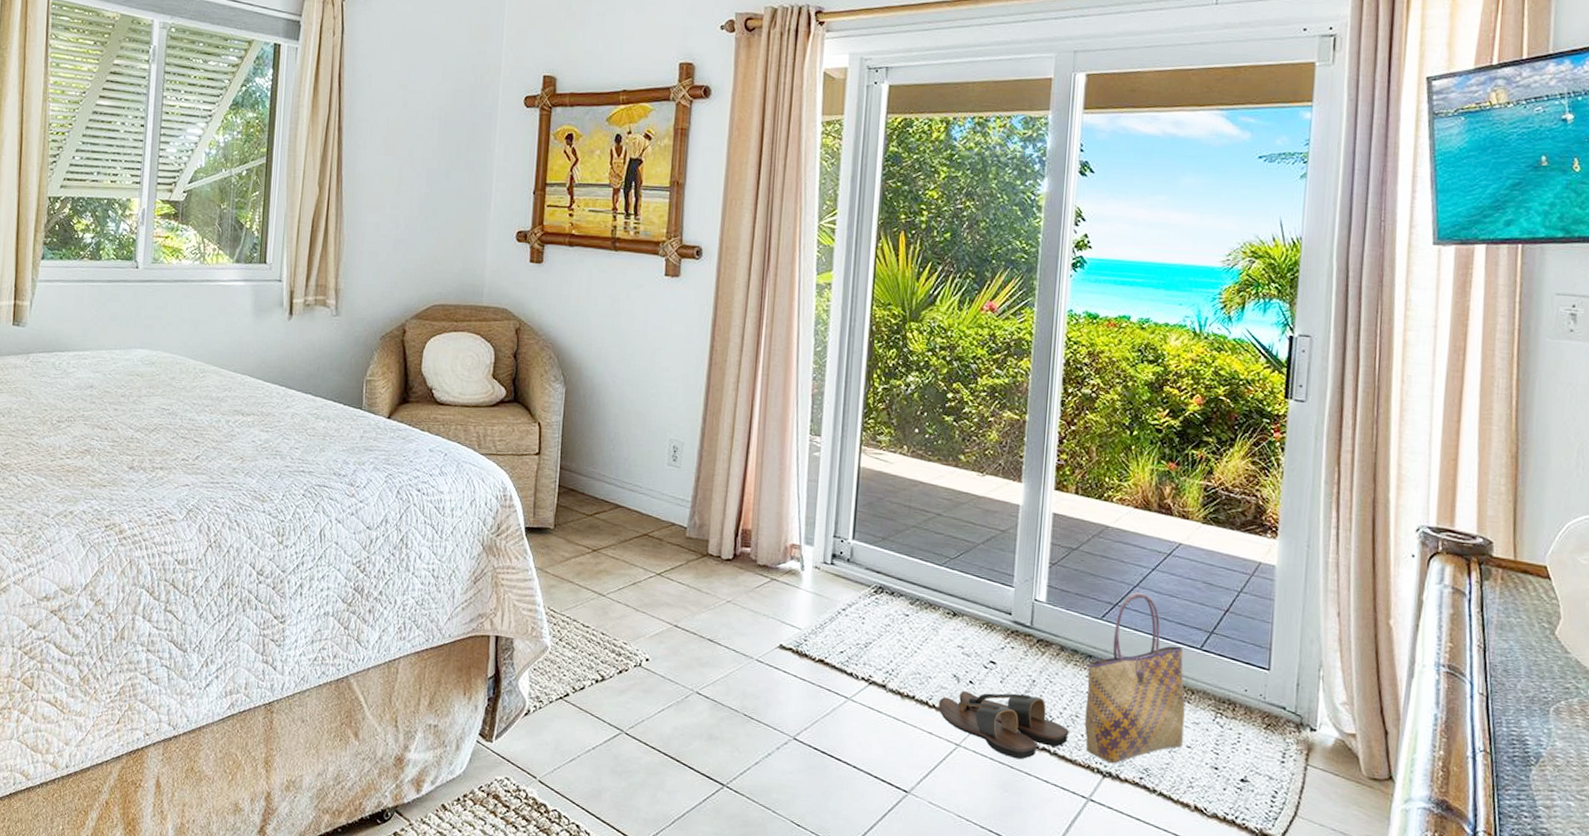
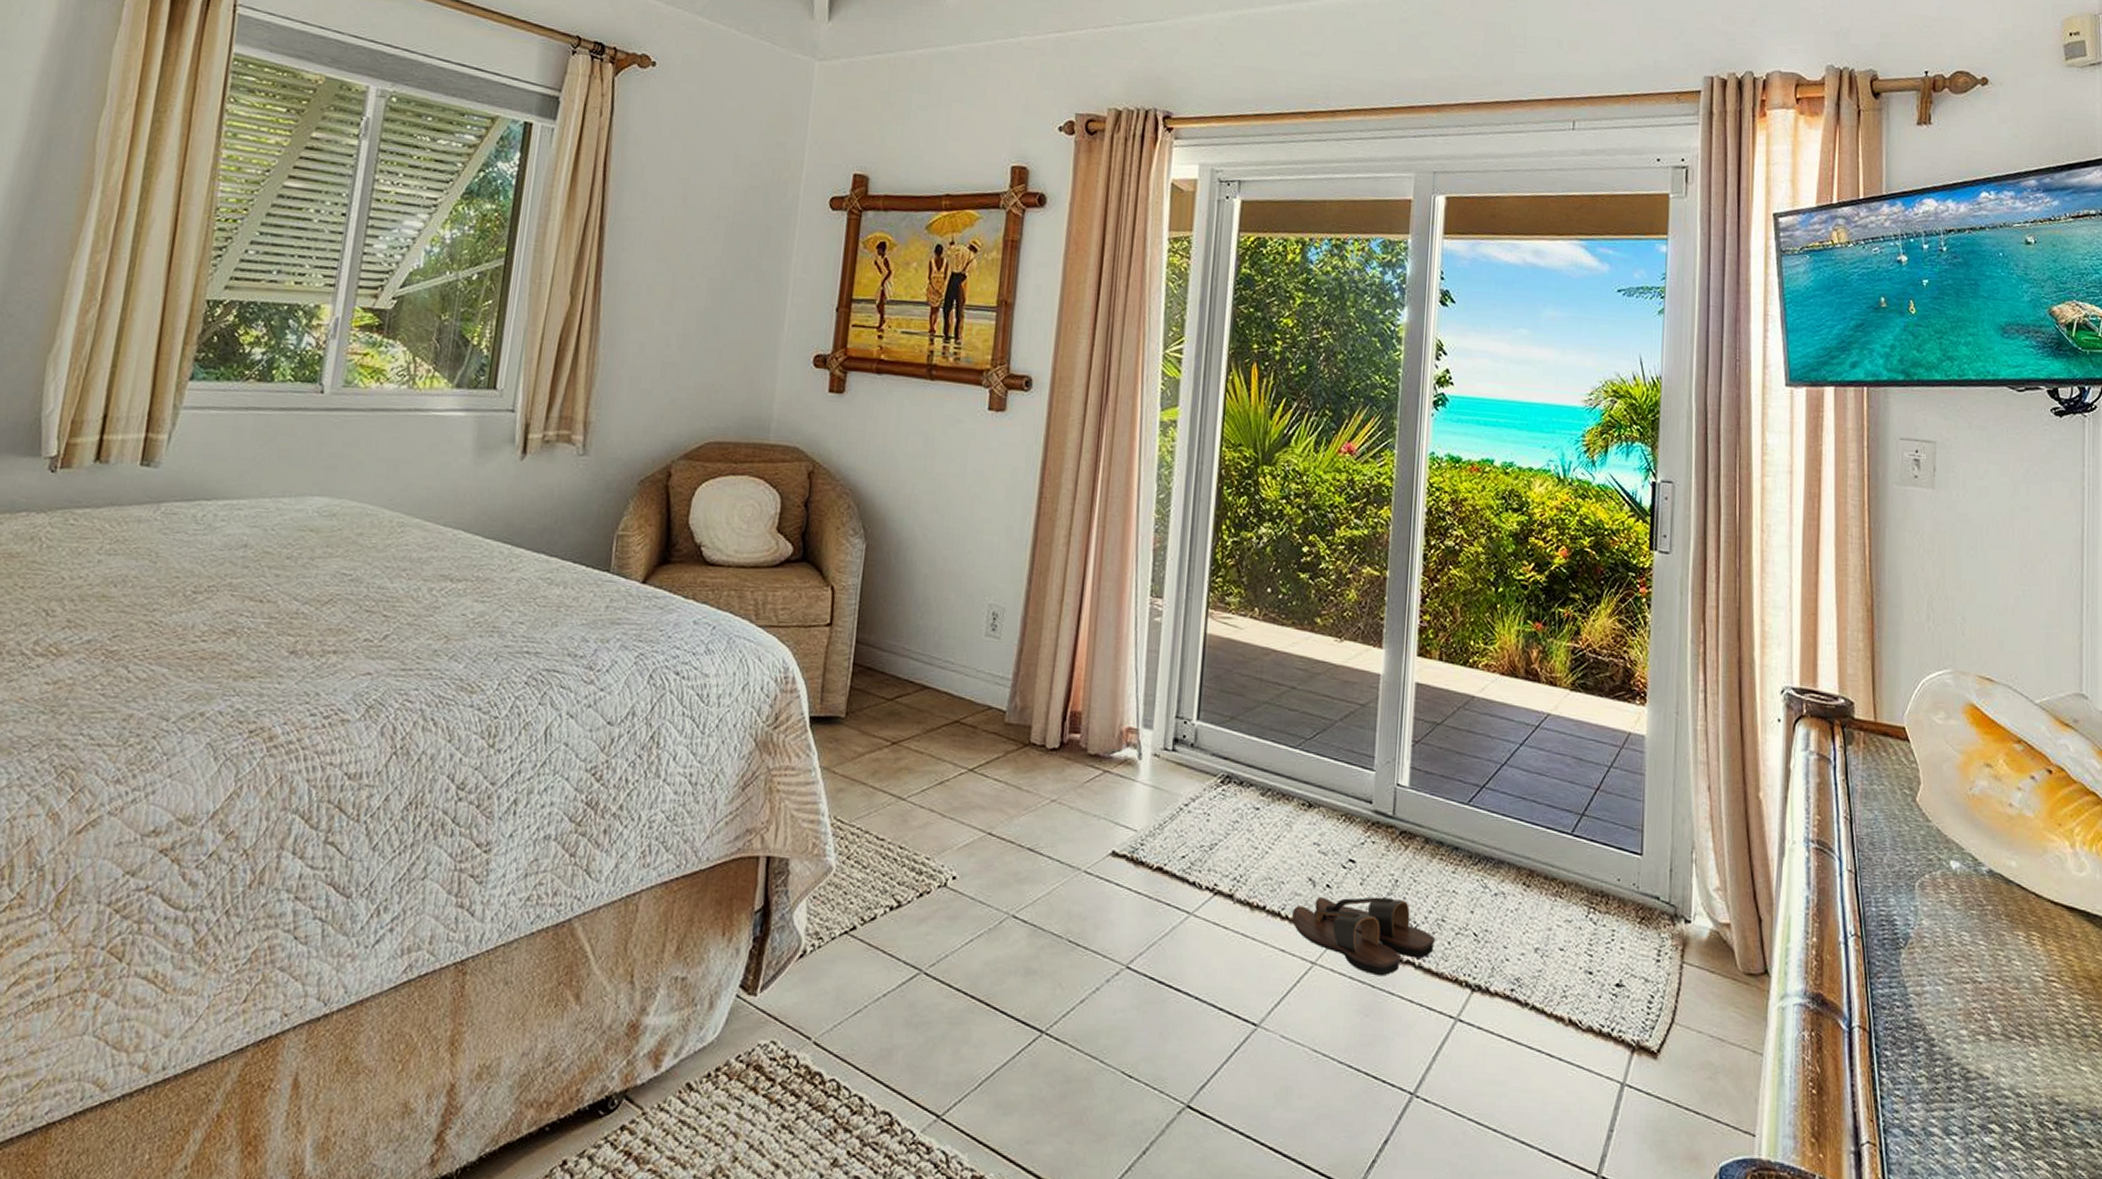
tote bag: present [1084,592,1185,764] -> none [1451,772,1557,975]

